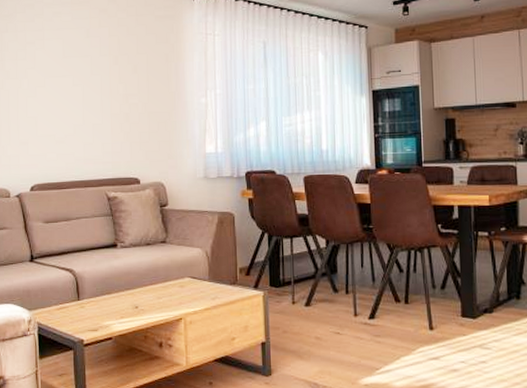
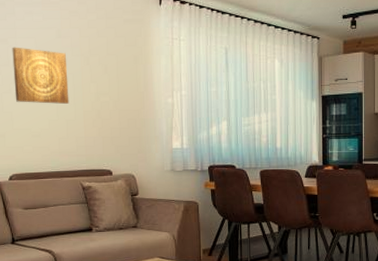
wall art: none [39,49,96,108] -> present [12,47,69,104]

